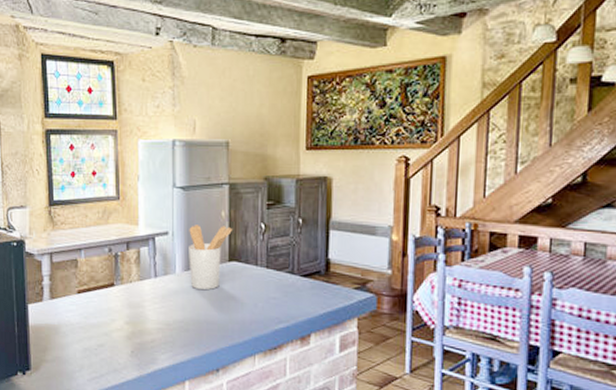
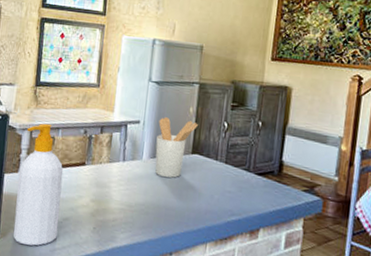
soap bottle: none [43,245,93,377] -> present [13,123,64,246]

